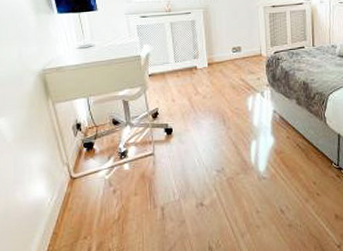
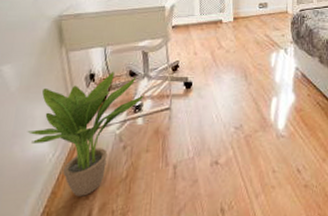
potted plant: none [26,121,128,237] -> present [27,72,144,197]

